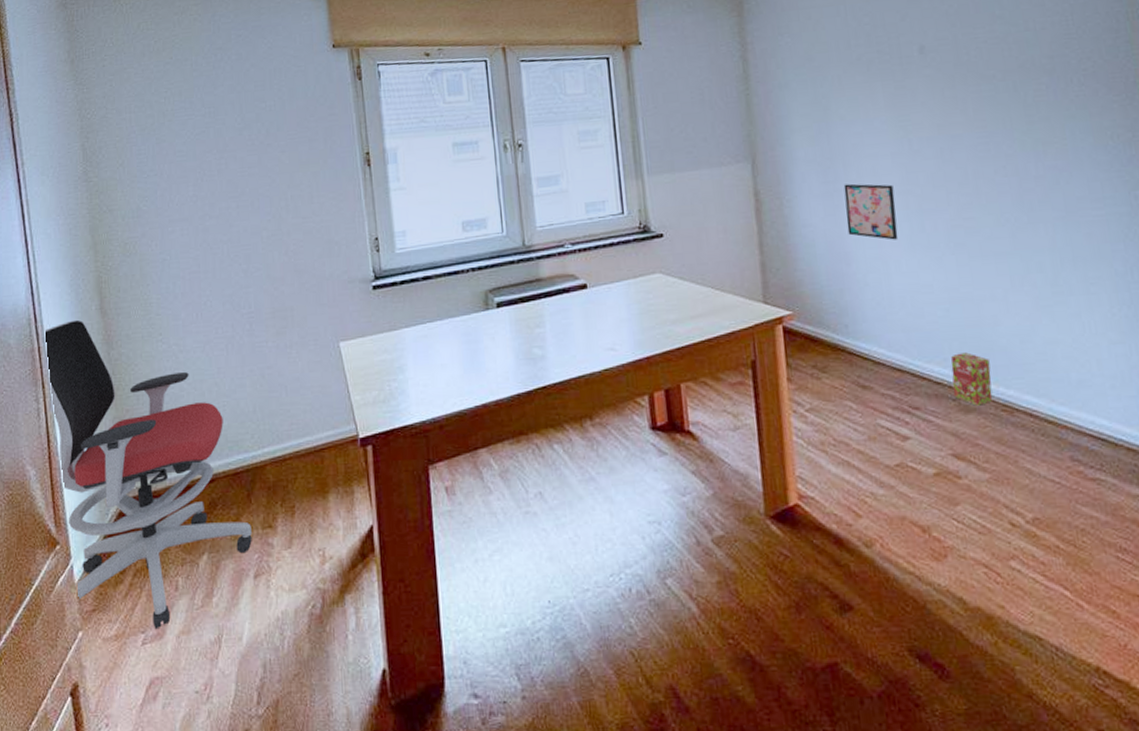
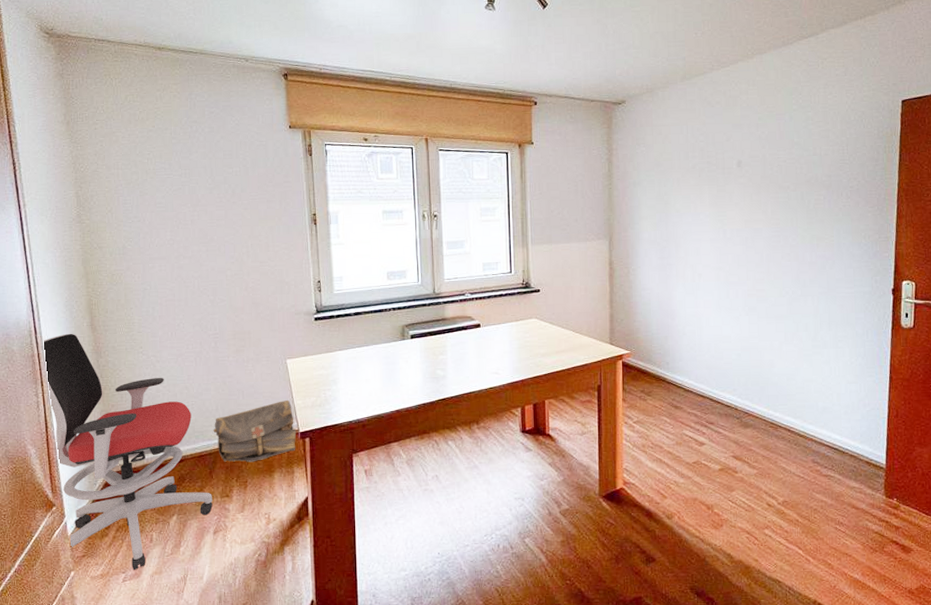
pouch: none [250,395,356,481] -> present [213,399,297,462]
wall art: present [843,183,899,240] -> none [674,260,710,303]
cardboard box: present [951,352,993,406] -> none [737,385,765,423]

